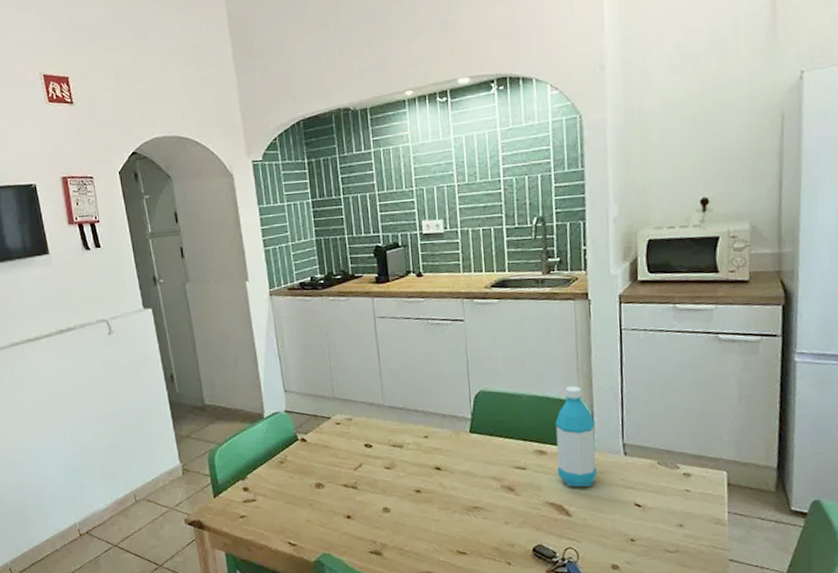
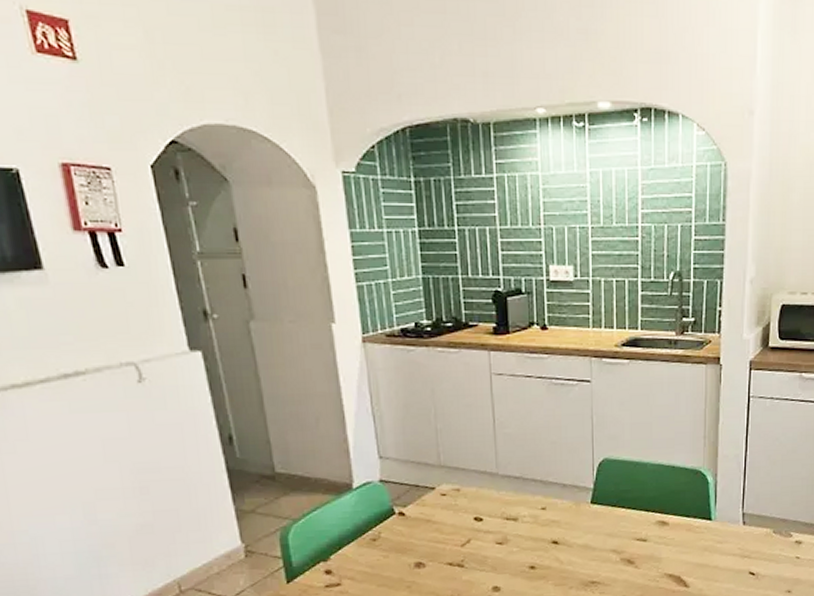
water bottle: present [555,386,597,487] -> none [678,454,718,558]

